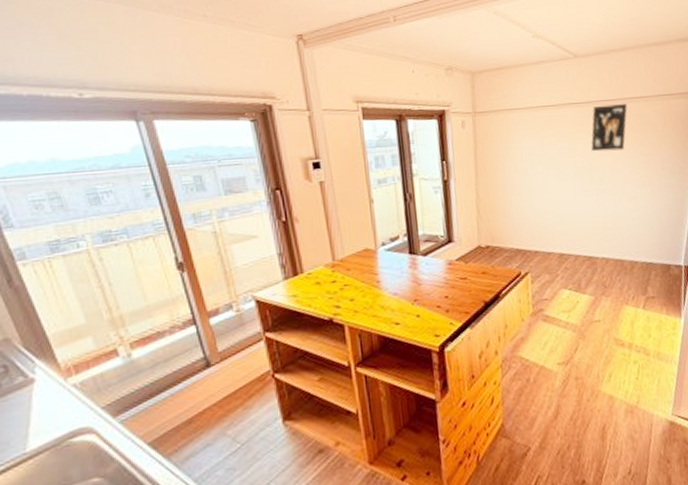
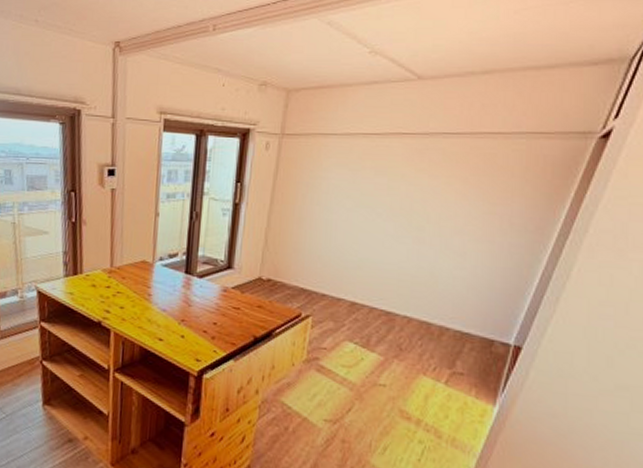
wall art: present [591,104,628,152] -> none [417,138,477,196]

